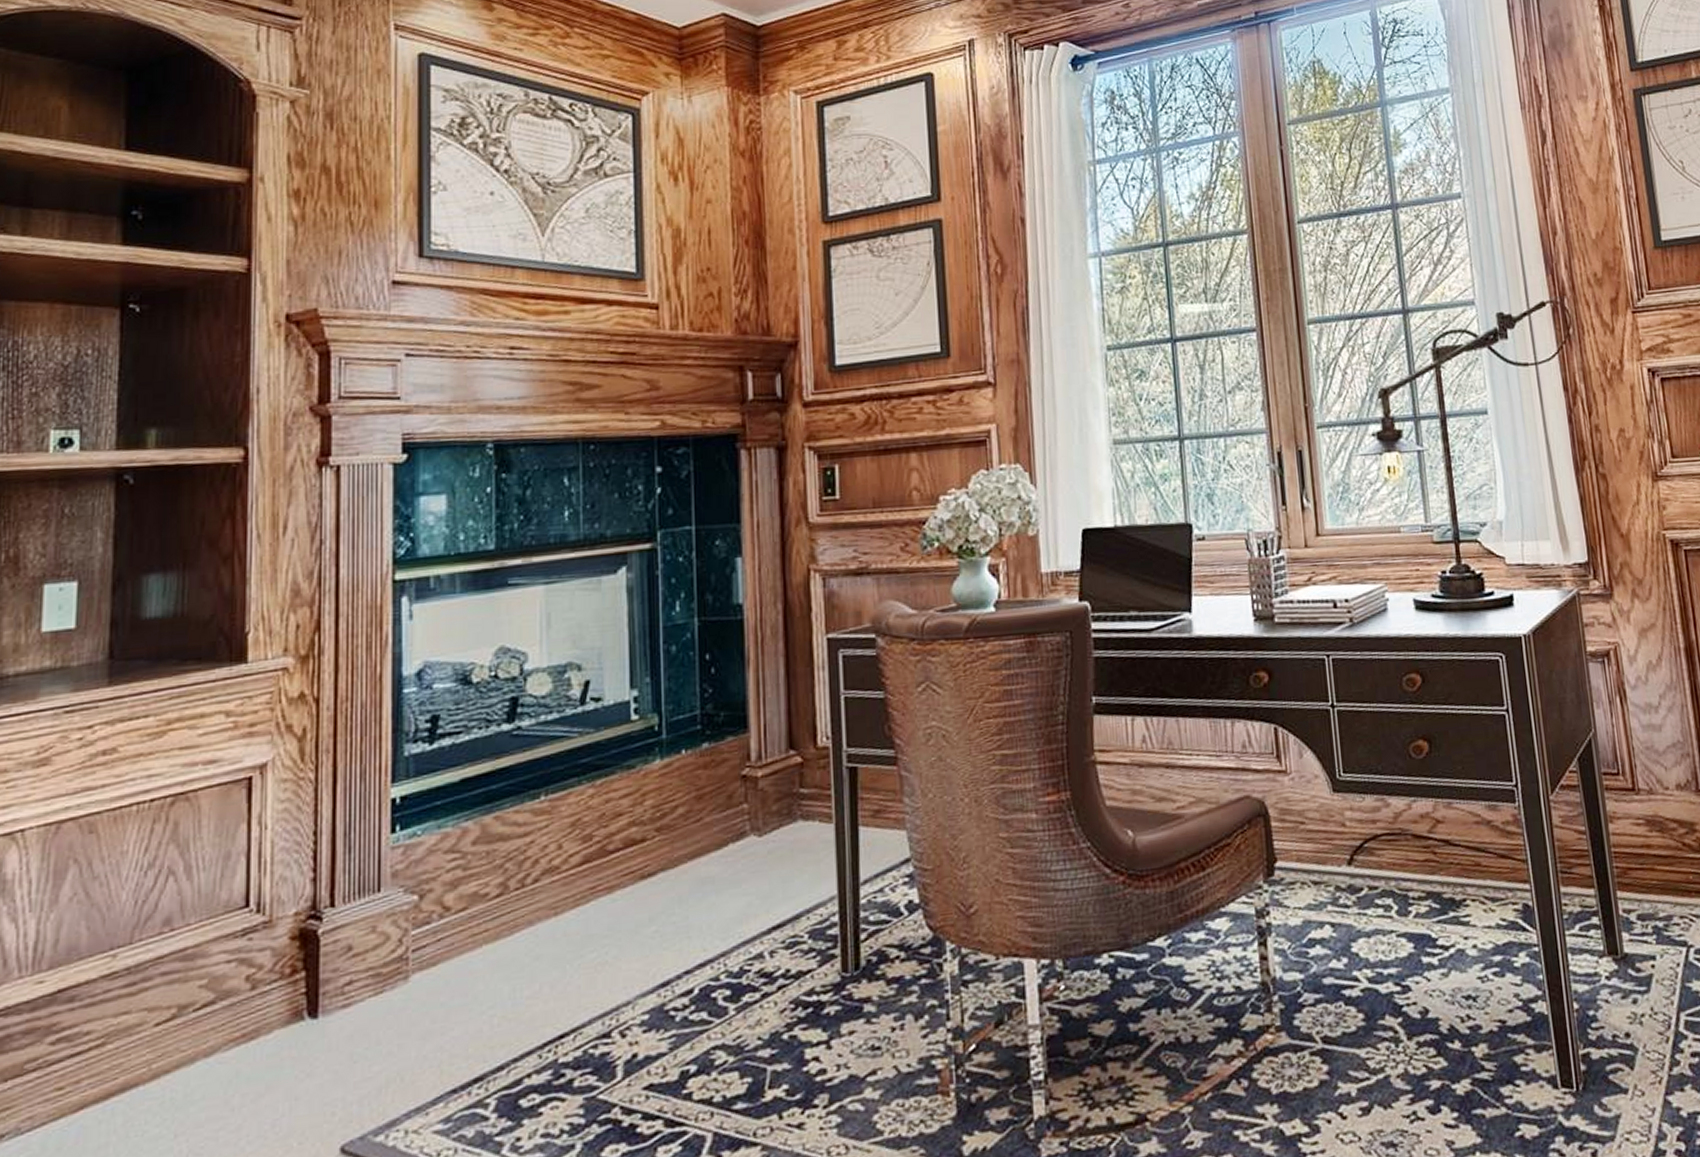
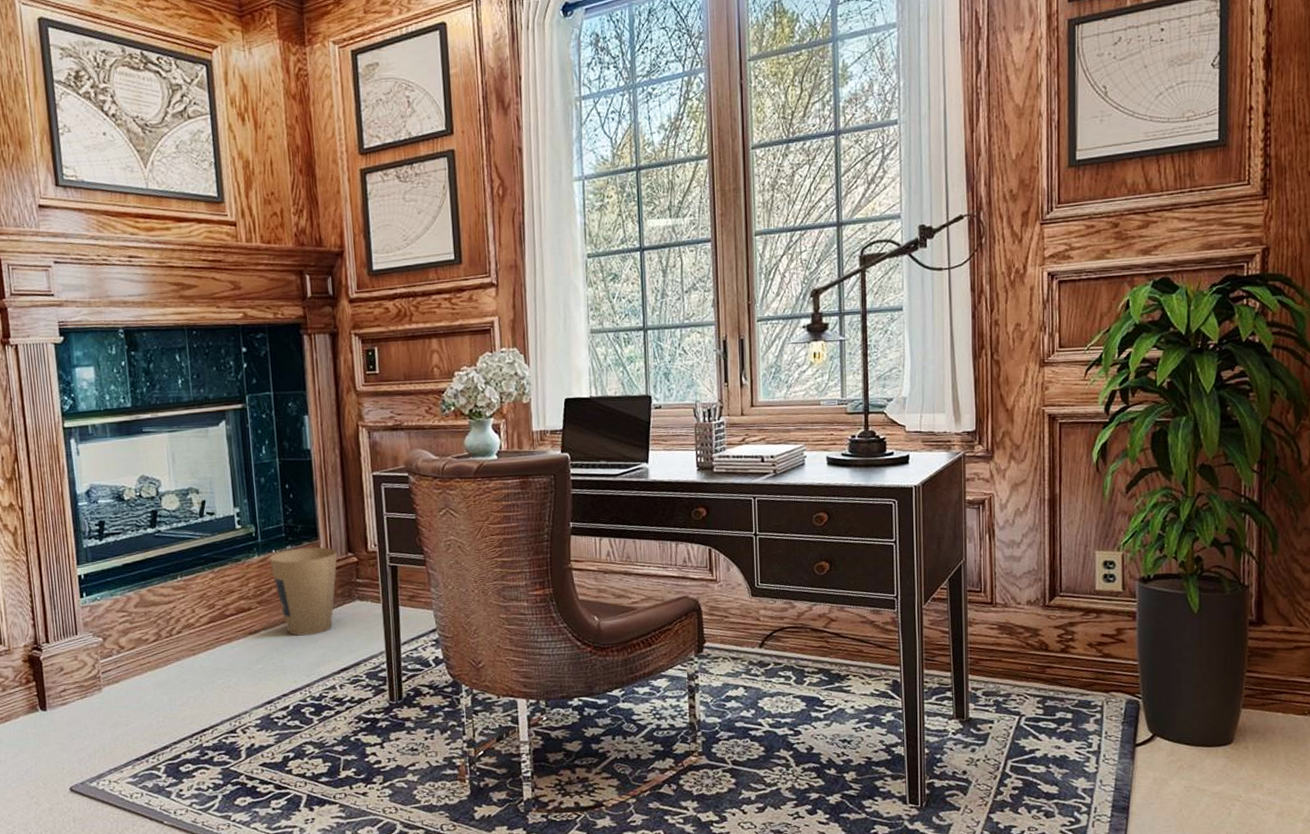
trash can: none [677,742,774,878] -> present [269,546,338,636]

